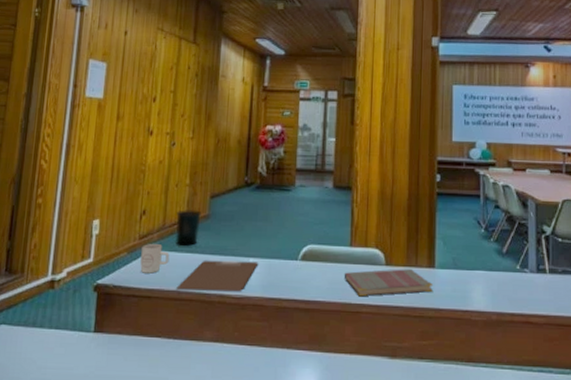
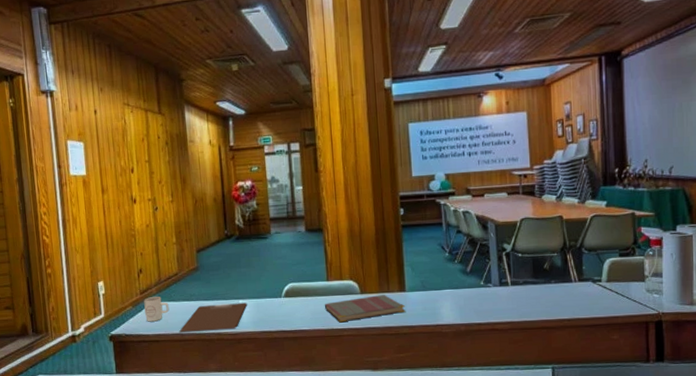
waste bin: present [175,209,201,247] -> none [169,263,192,296]

